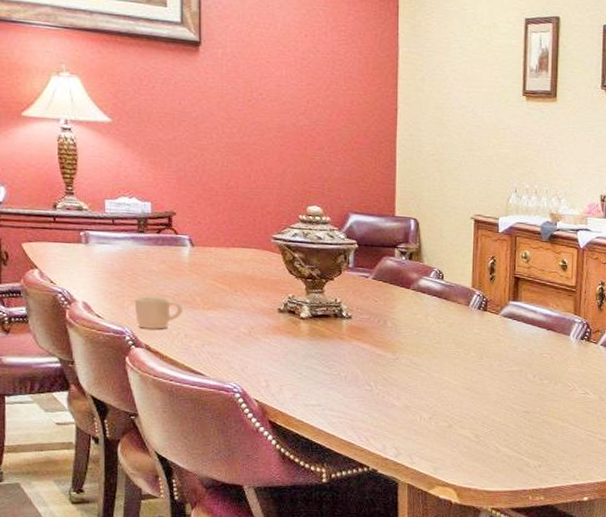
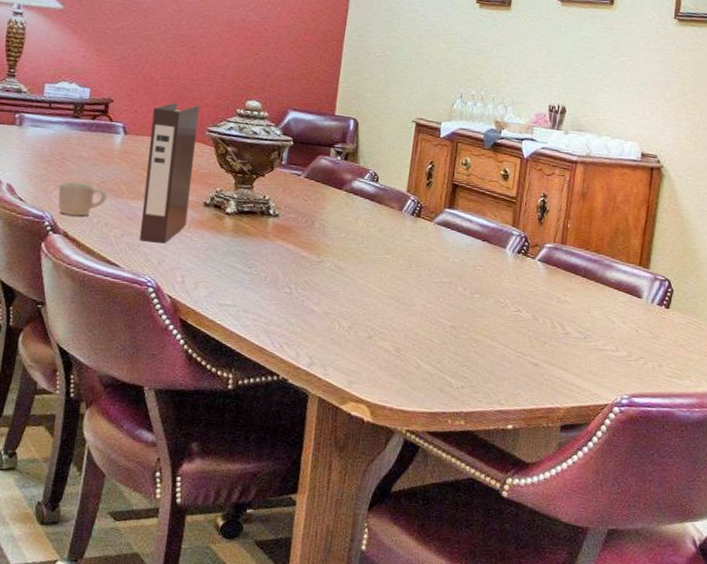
binder: none [217,211,264,351] -> present [140,102,200,244]

